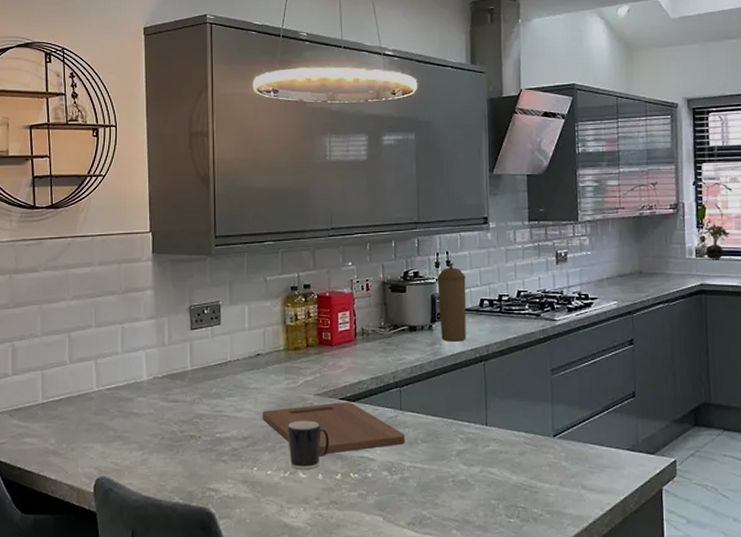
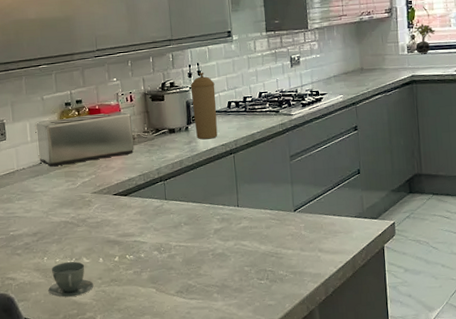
toaster: none [254,300,368,360] -> present [35,110,134,167]
teacup: none [255,475,310,518] -> present [48,261,94,297]
cutting board: present [262,402,405,454] -> none [48,197,171,242]
mug: present [286,420,329,469] -> none [69,214,107,256]

